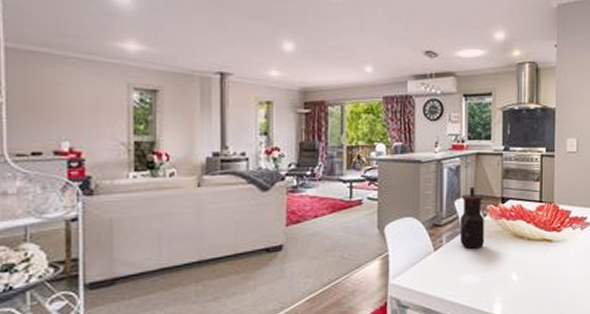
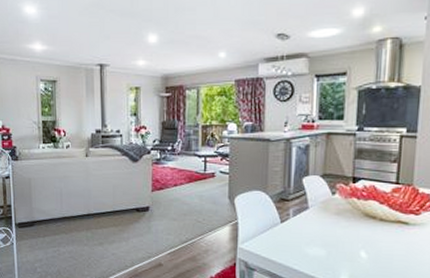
teapot: present [459,186,484,250] -> none [306,165,333,226]

